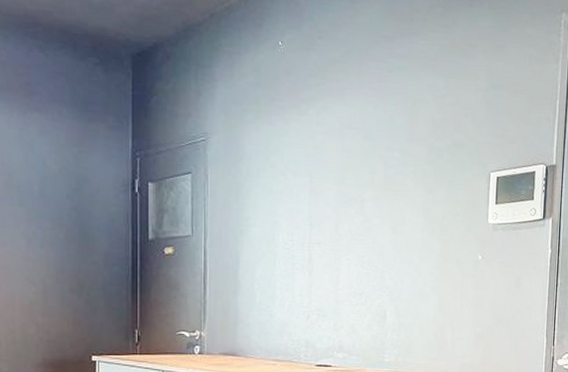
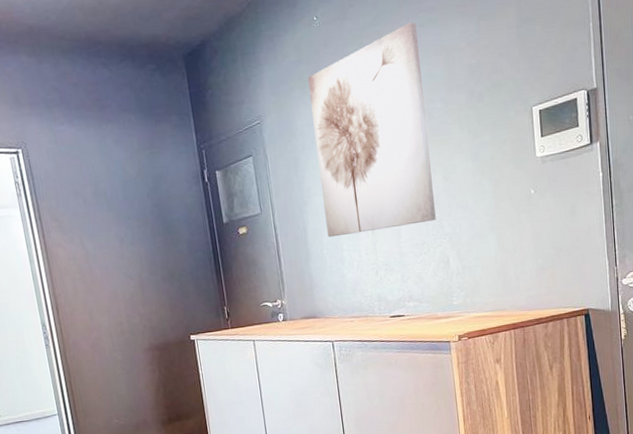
wall art: none [261,65,384,273] -> present [308,22,436,238]

